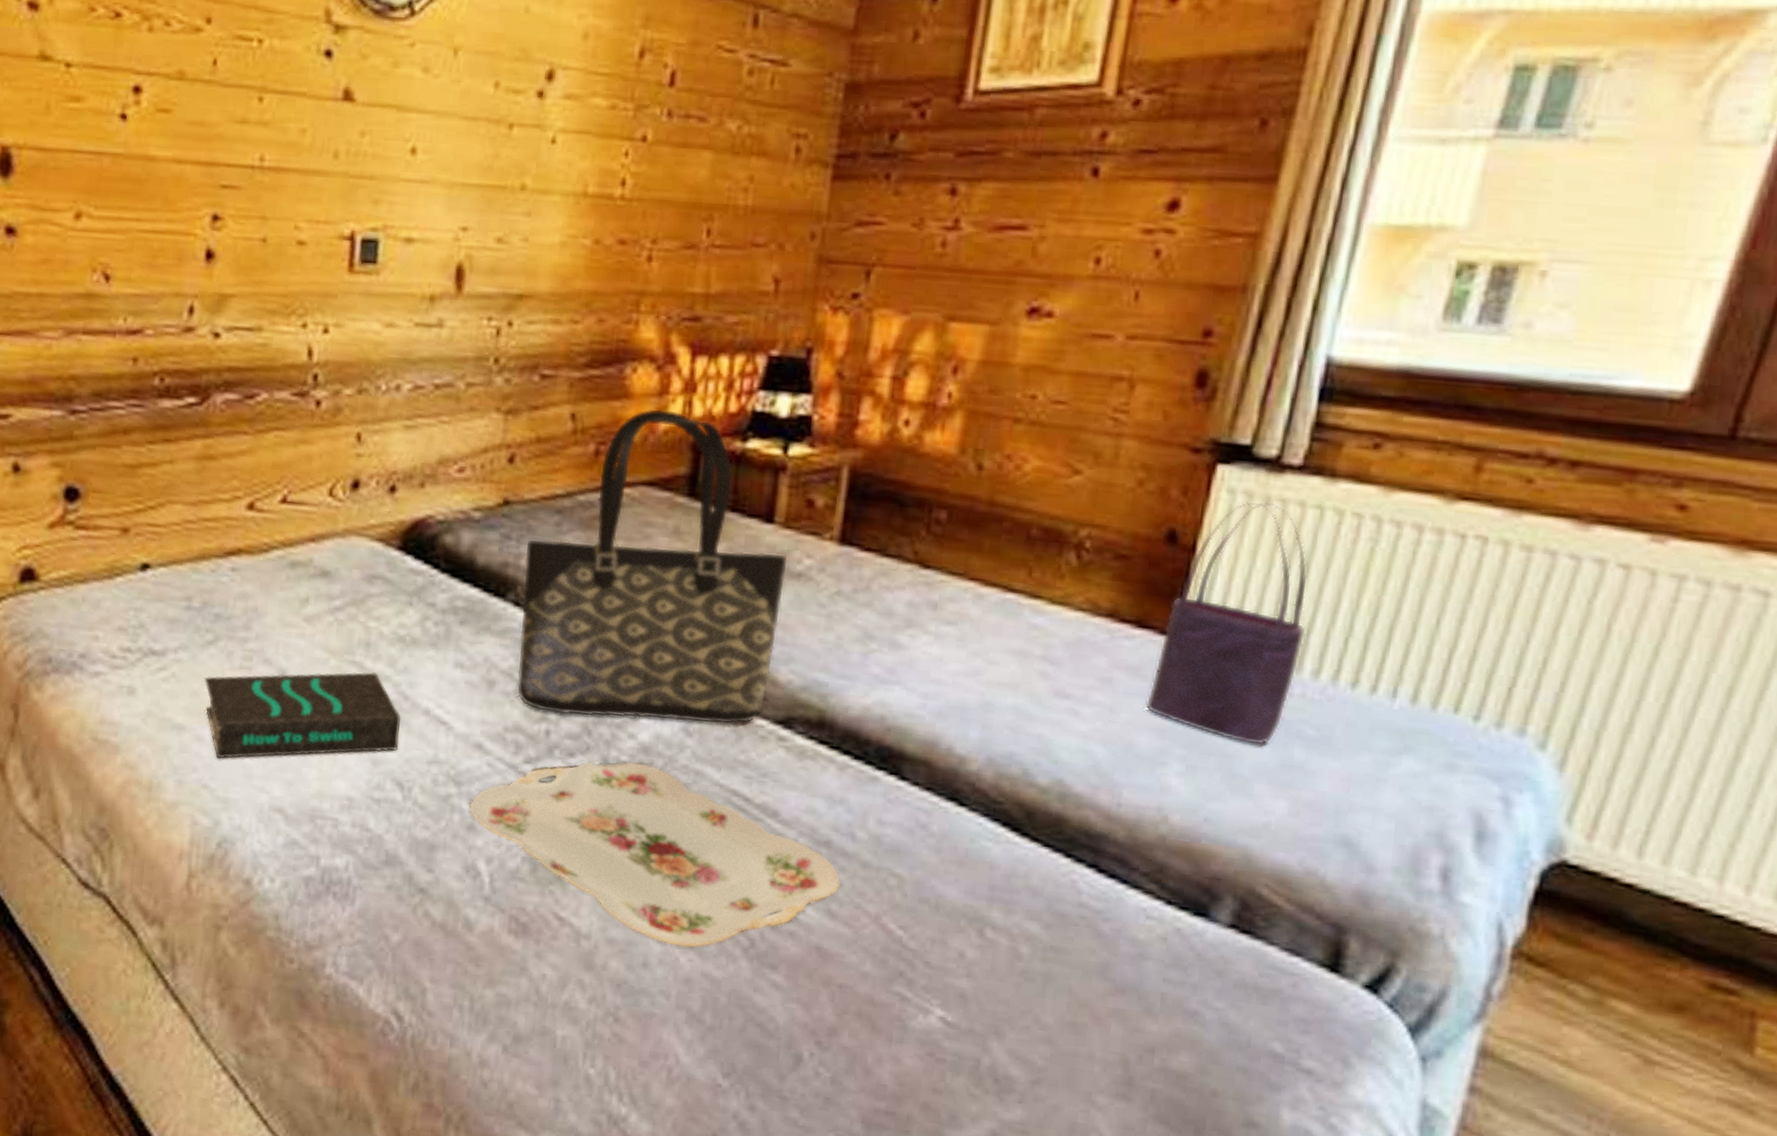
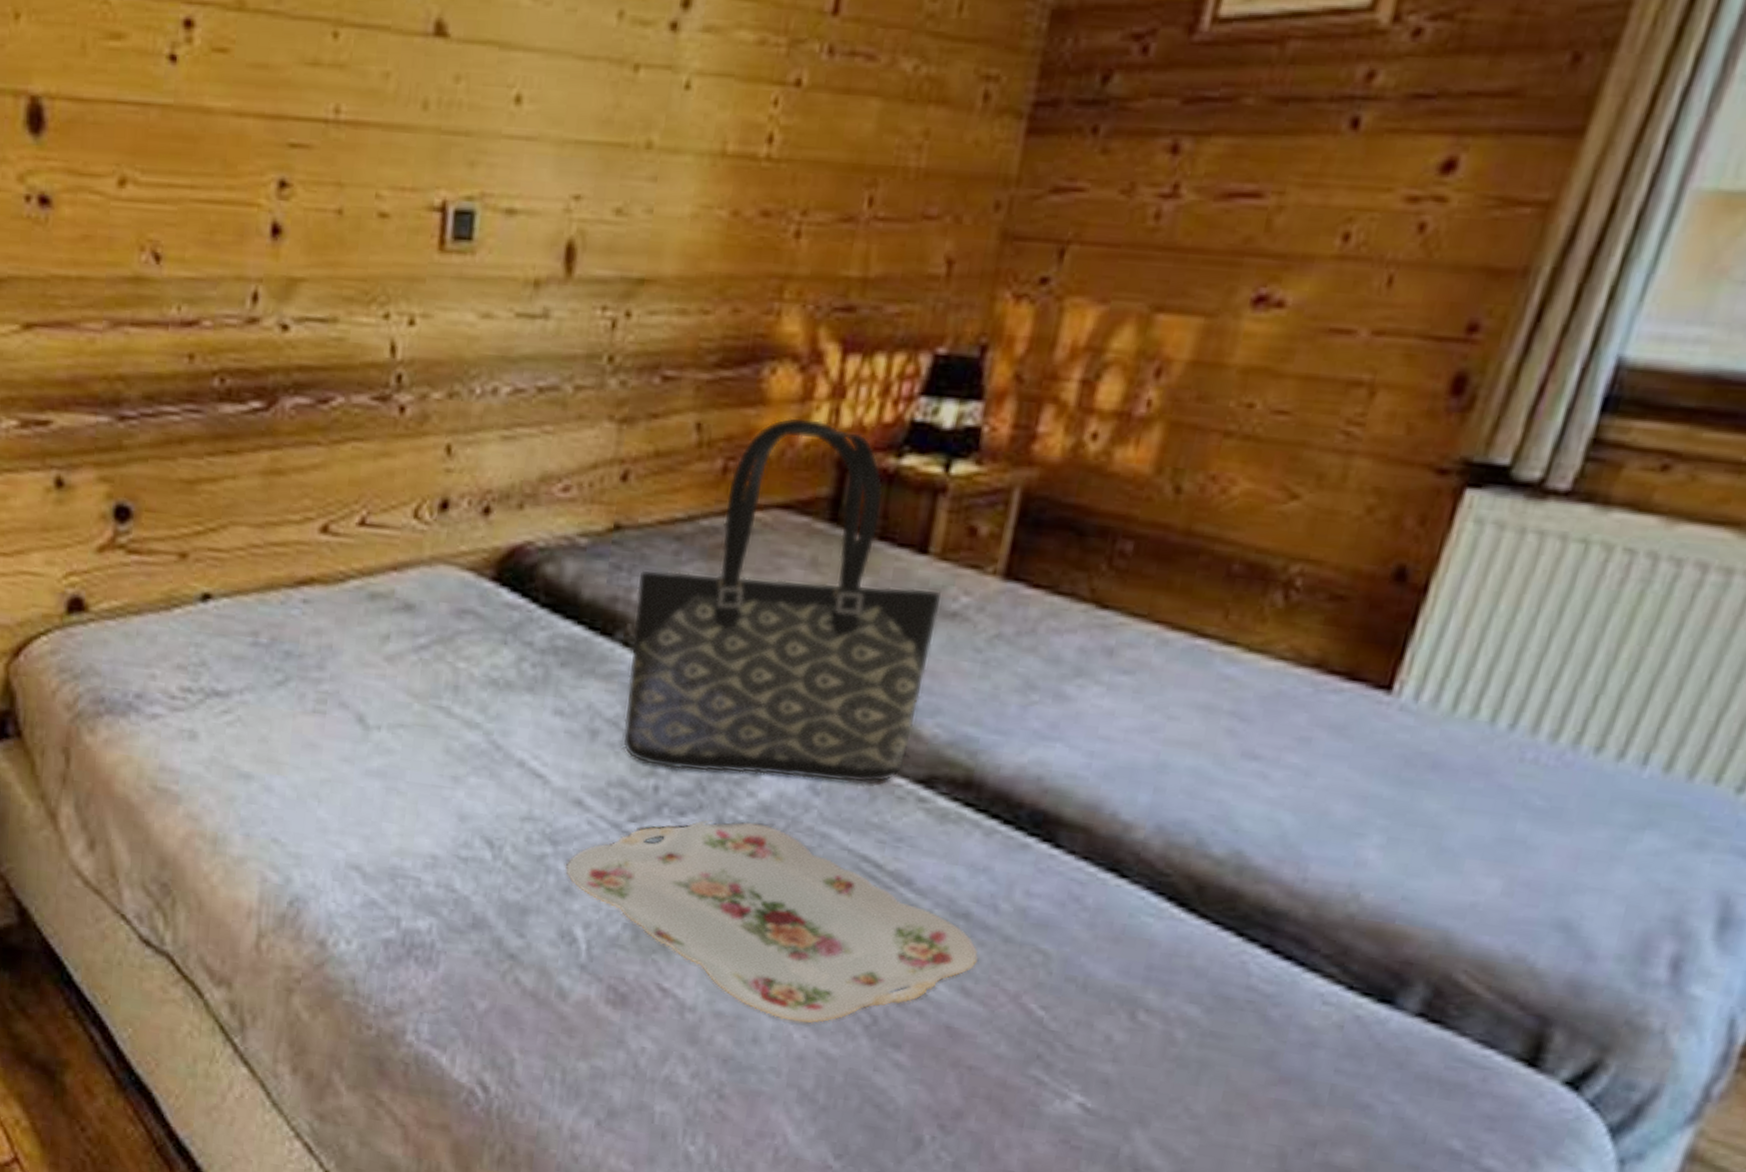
book: present [204,672,401,759] -> none [273,718,492,811]
tote bag: present [1145,501,1308,746] -> none [1347,534,1561,817]

